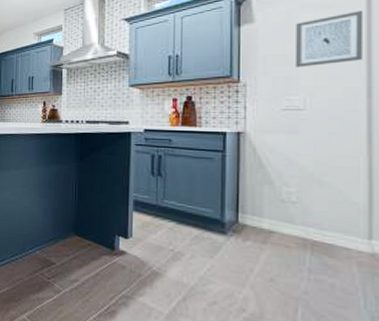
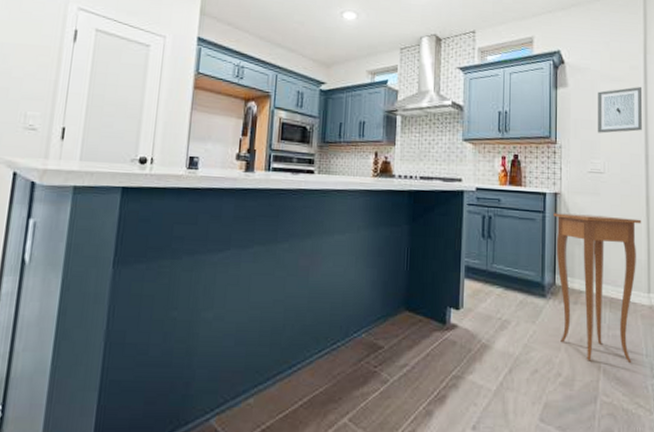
side table: none [236,152,360,311] -> present [554,213,642,363]

